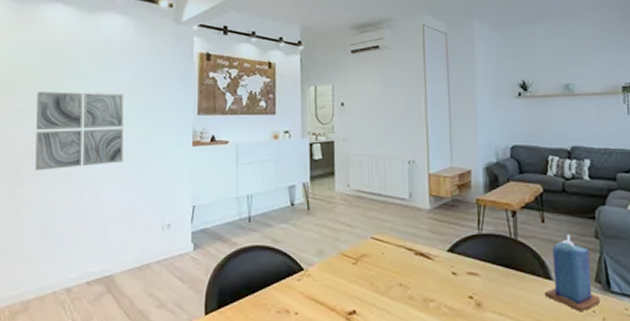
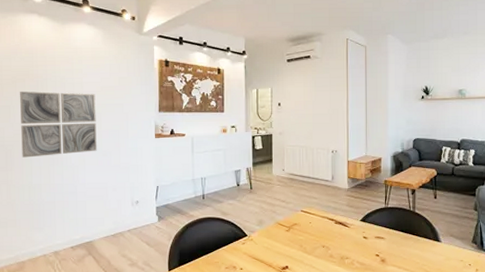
candle: present [545,235,600,312] -> none [434,208,475,265]

